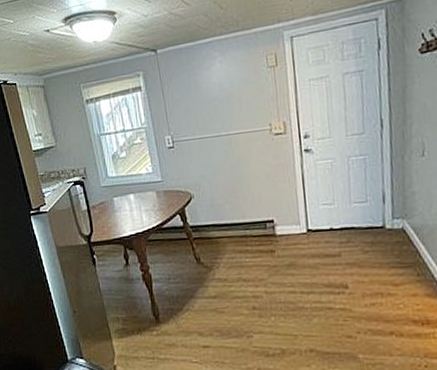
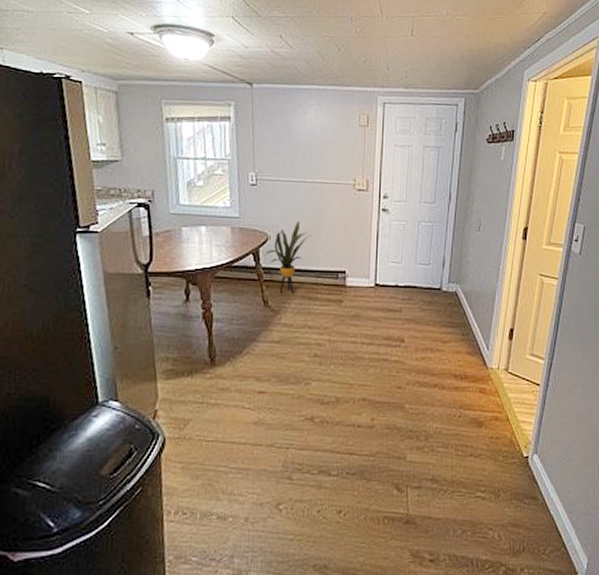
house plant: none [190,176,233,249] -> present [264,221,311,294]

